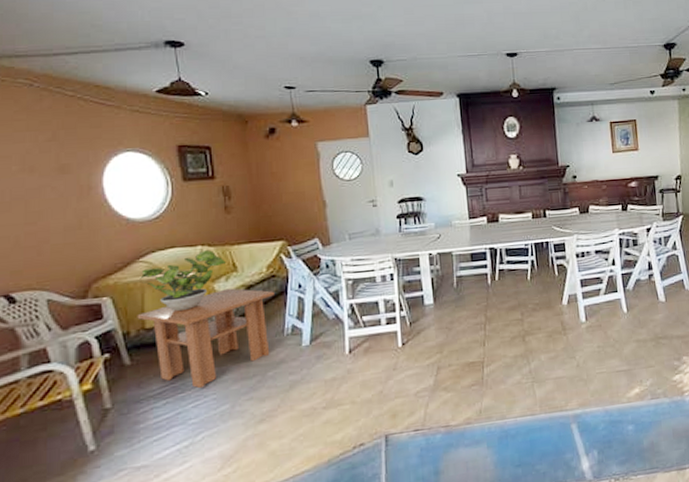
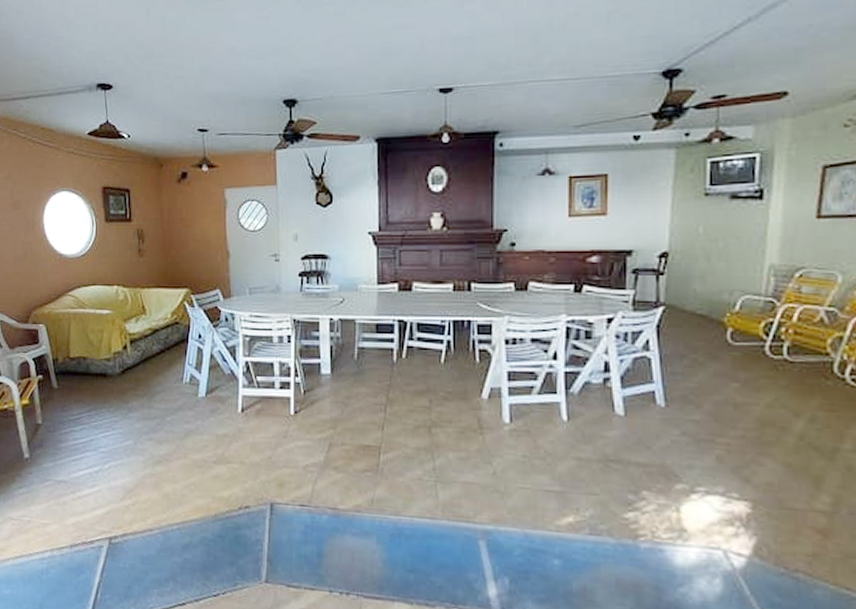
coffee table: present [137,288,274,389] -> none [64,330,176,421]
potted plant: present [140,250,226,312] -> none [67,291,137,346]

